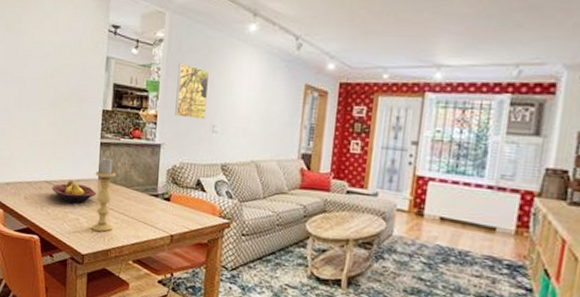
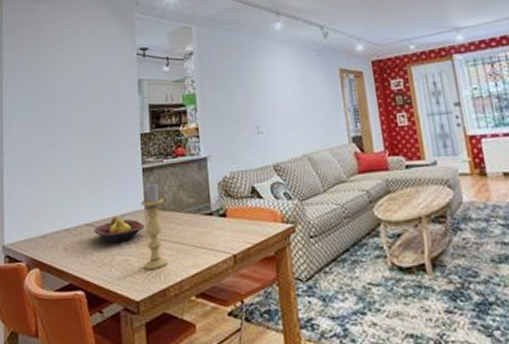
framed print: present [175,63,210,119] -> none [212,71,248,125]

